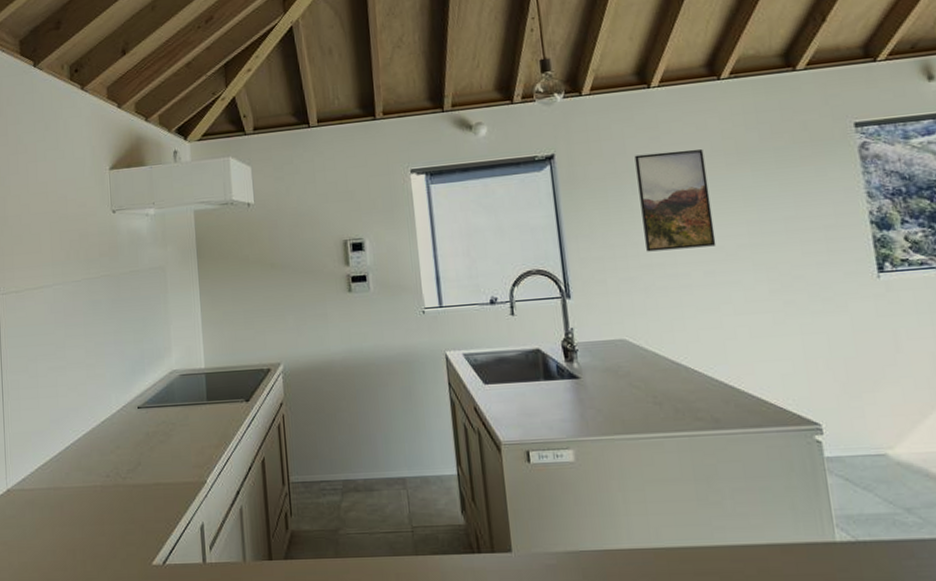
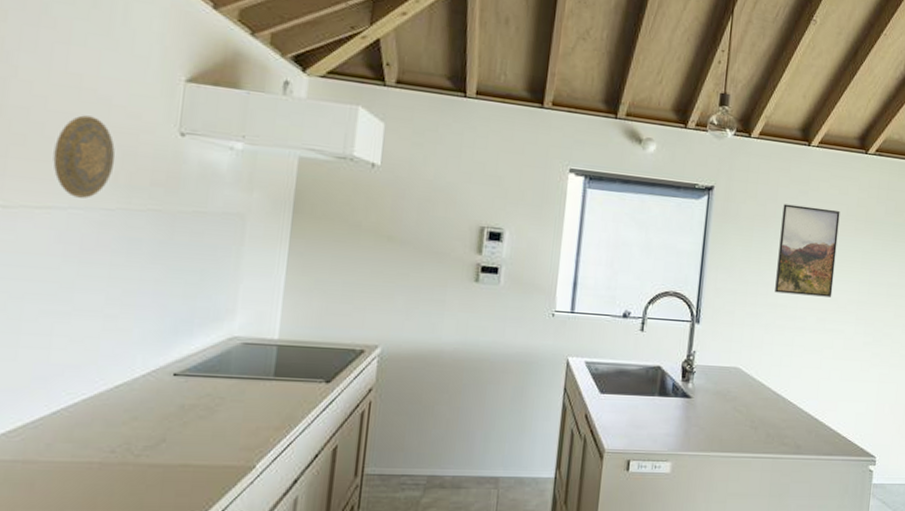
decorative plate: none [38,212,76,276] -> present [53,115,116,199]

